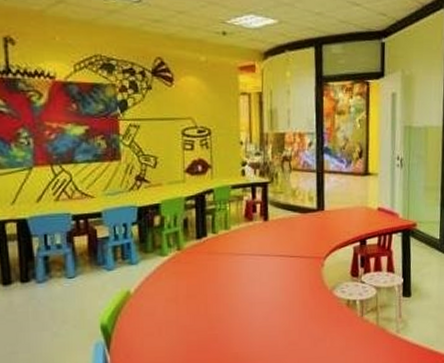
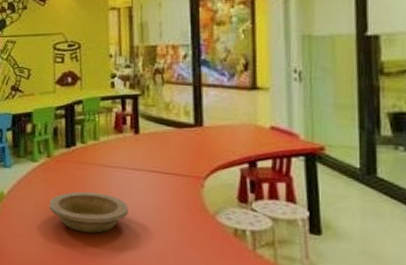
bowl: none [180,281,258,321] -> present [49,191,128,233]

